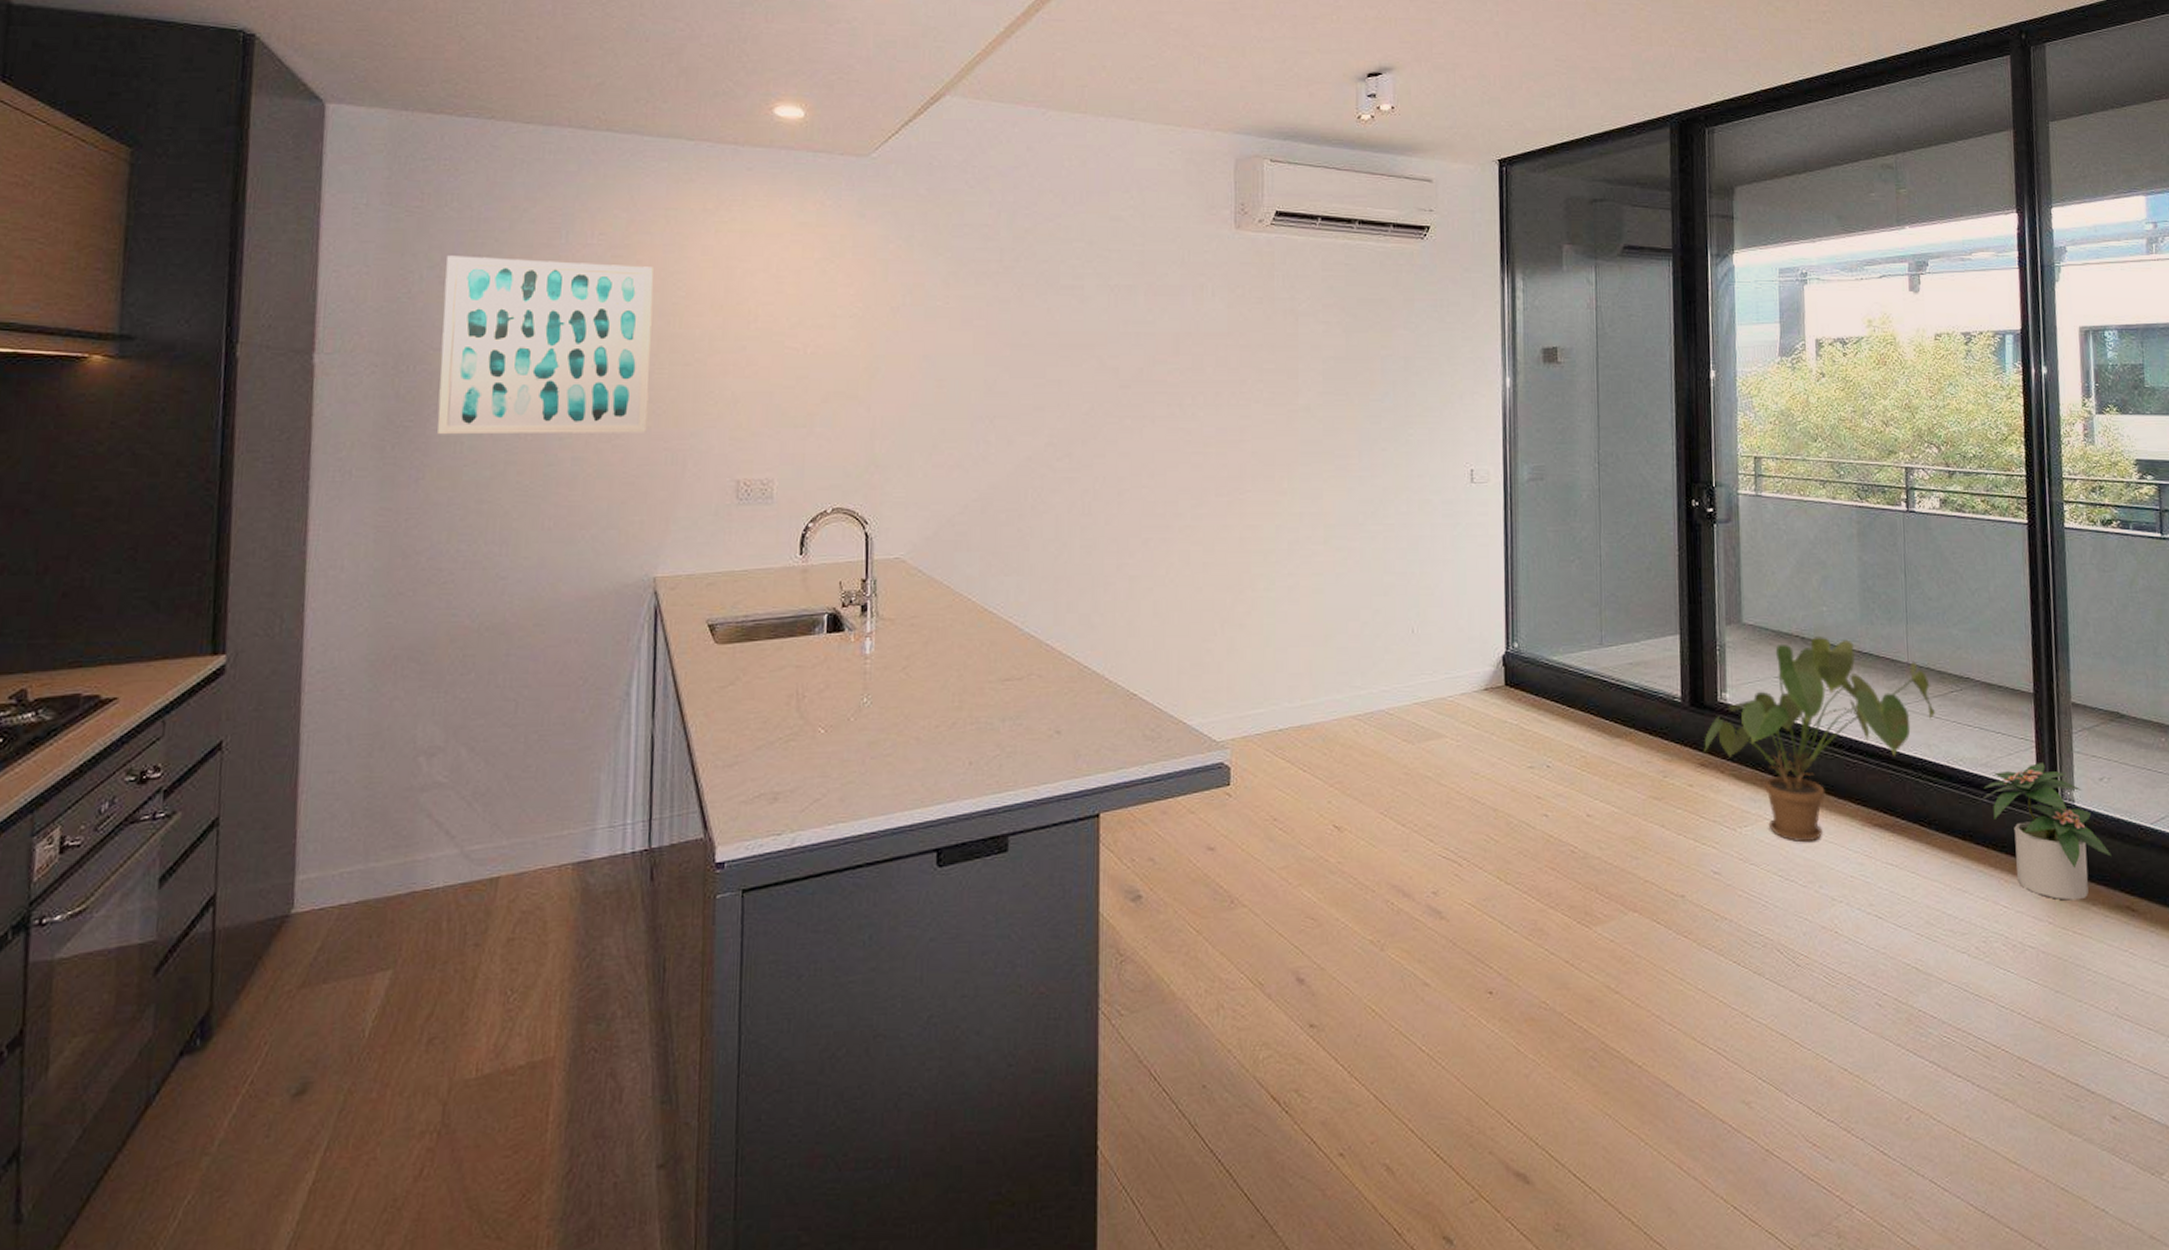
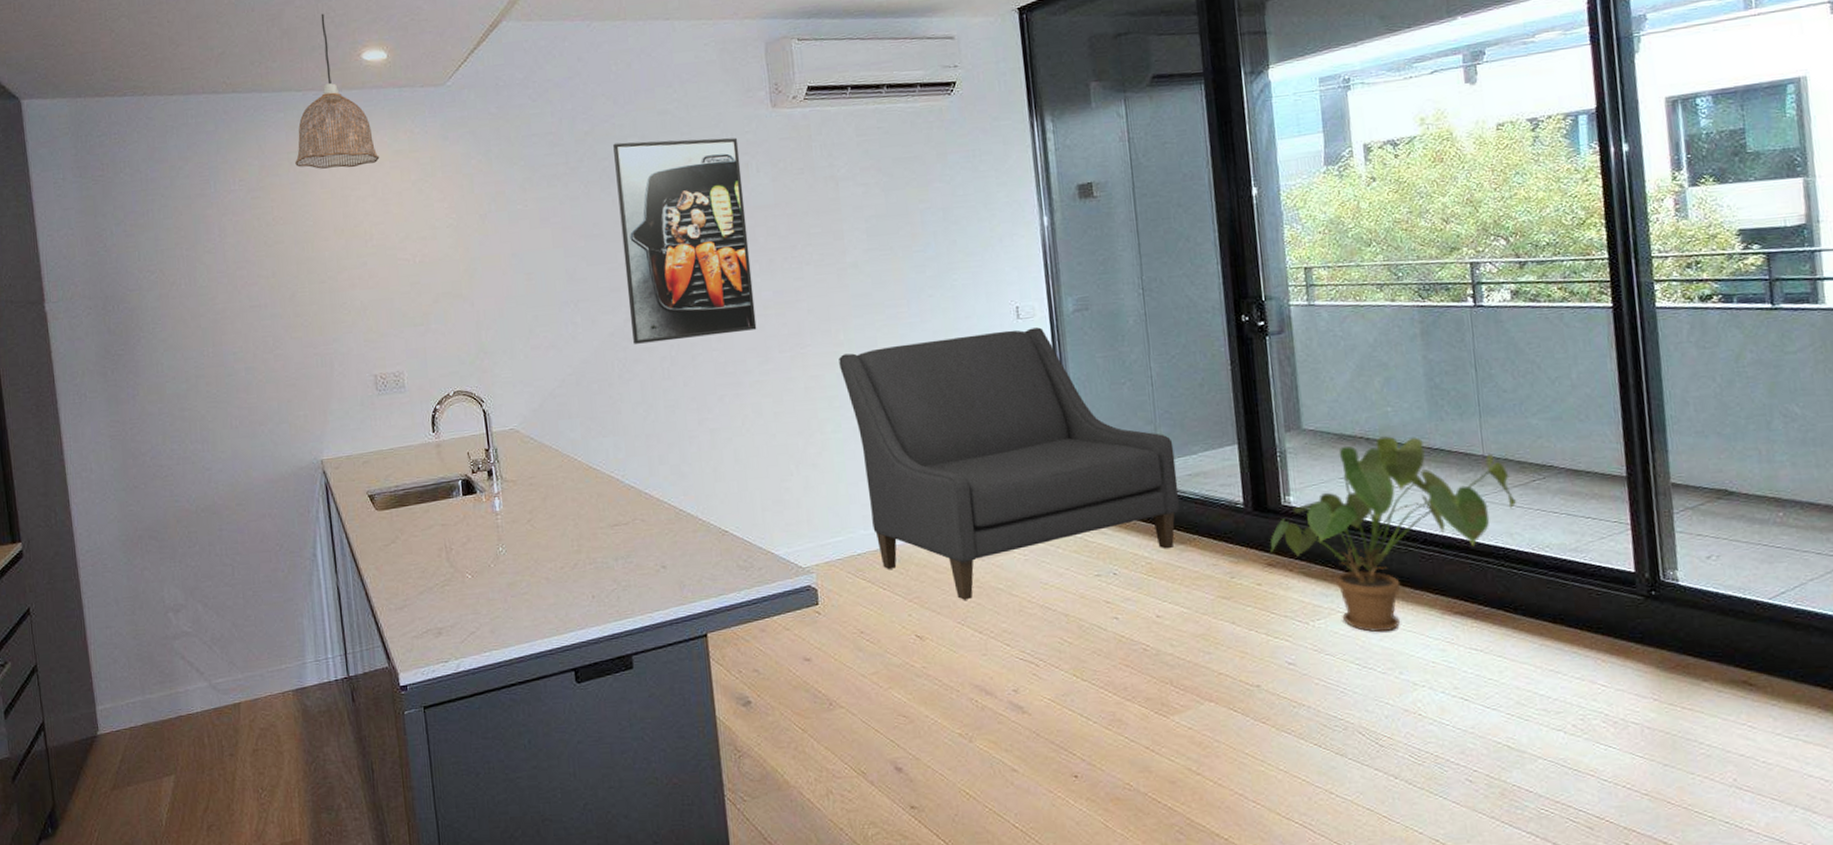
wall art: present [437,255,653,435] -> none [128,203,299,359]
pendant lamp: none [674,56,780,236] -> present [295,13,380,169]
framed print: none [1052,245,1195,472] -> present [613,137,757,344]
sofa: none [1280,494,1619,788] -> present [839,327,1179,600]
potted plant: present [1982,763,2112,901] -> none [1573,544,1724,678]

